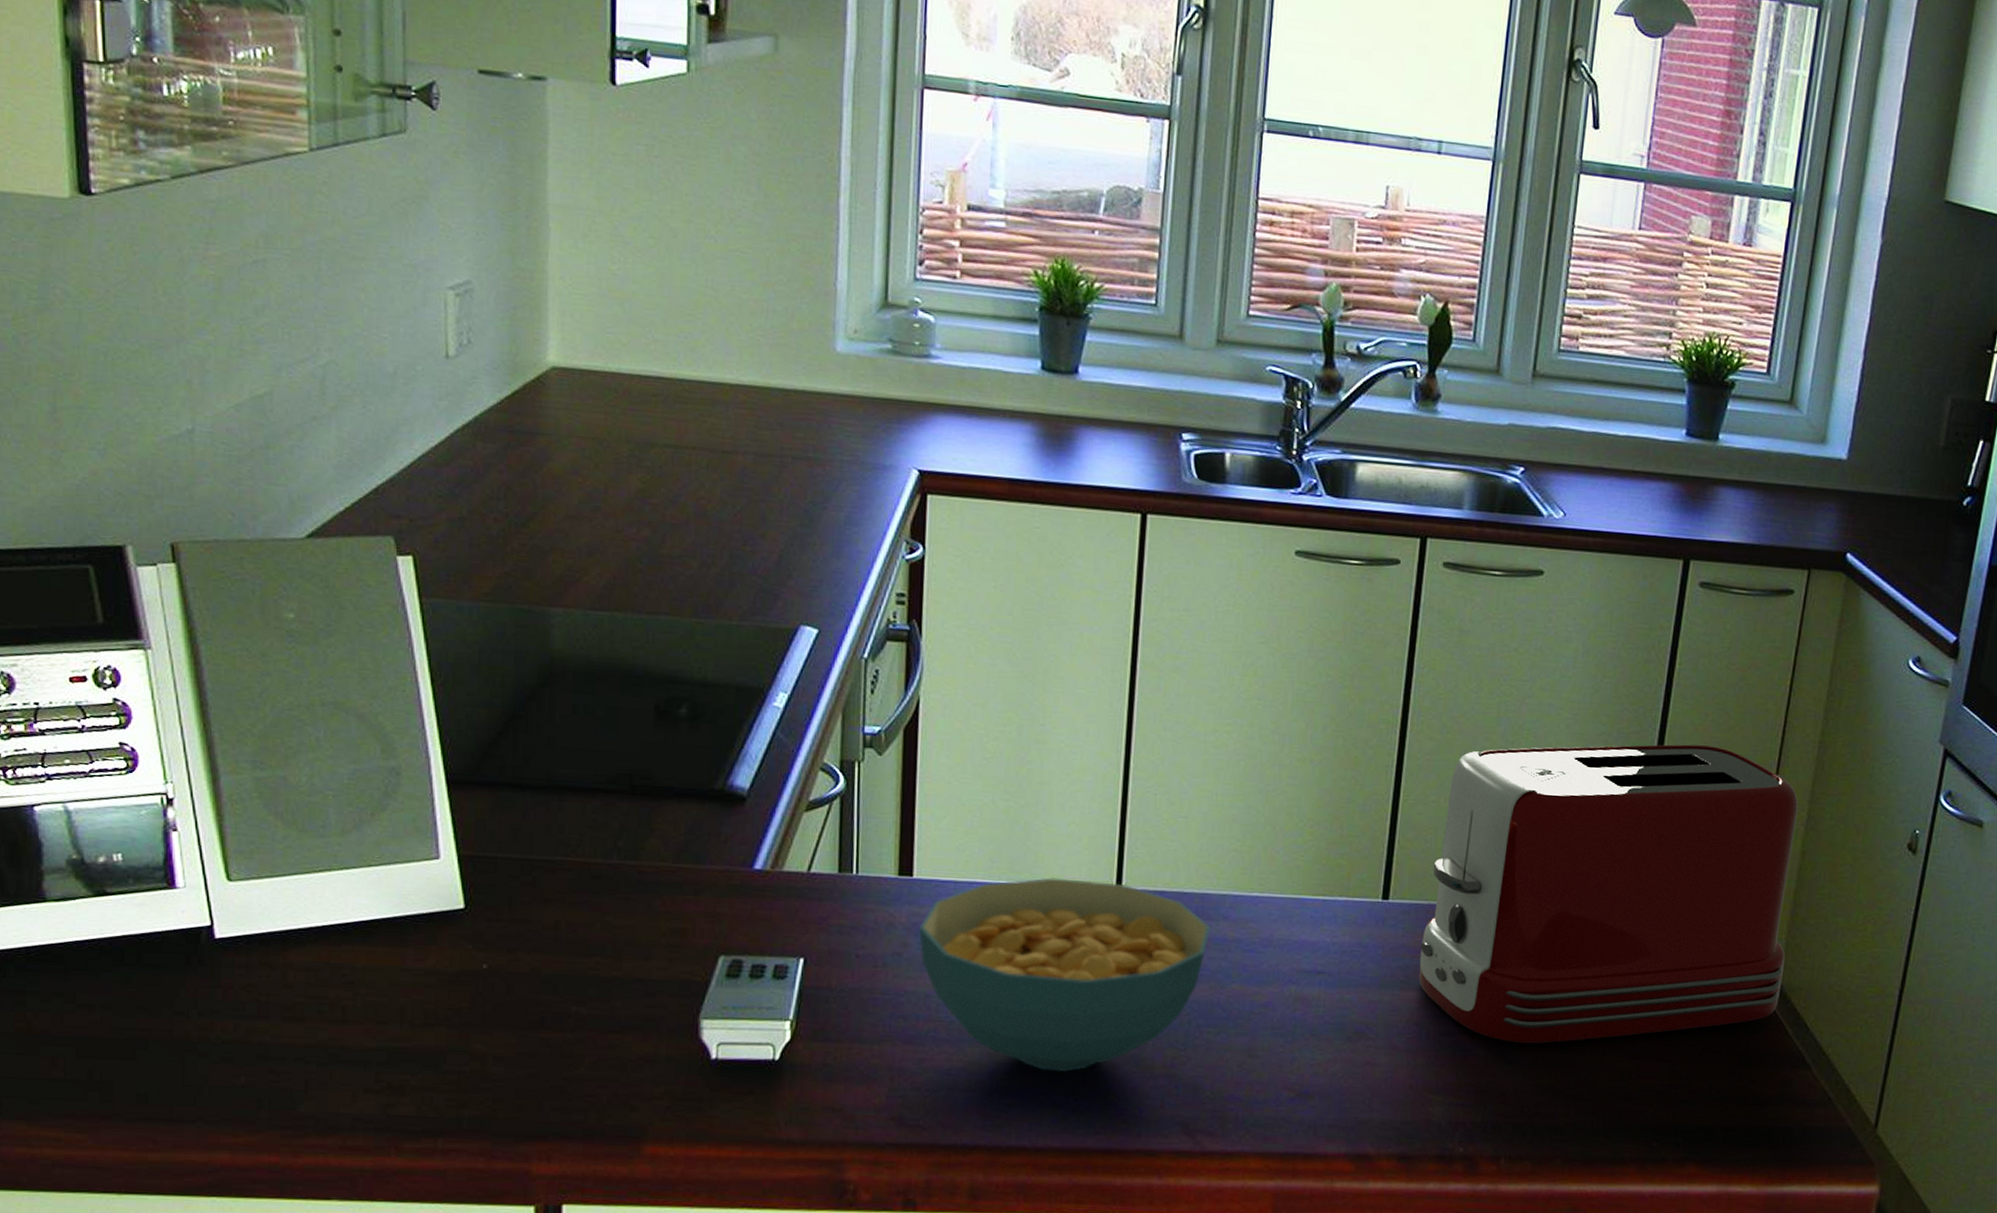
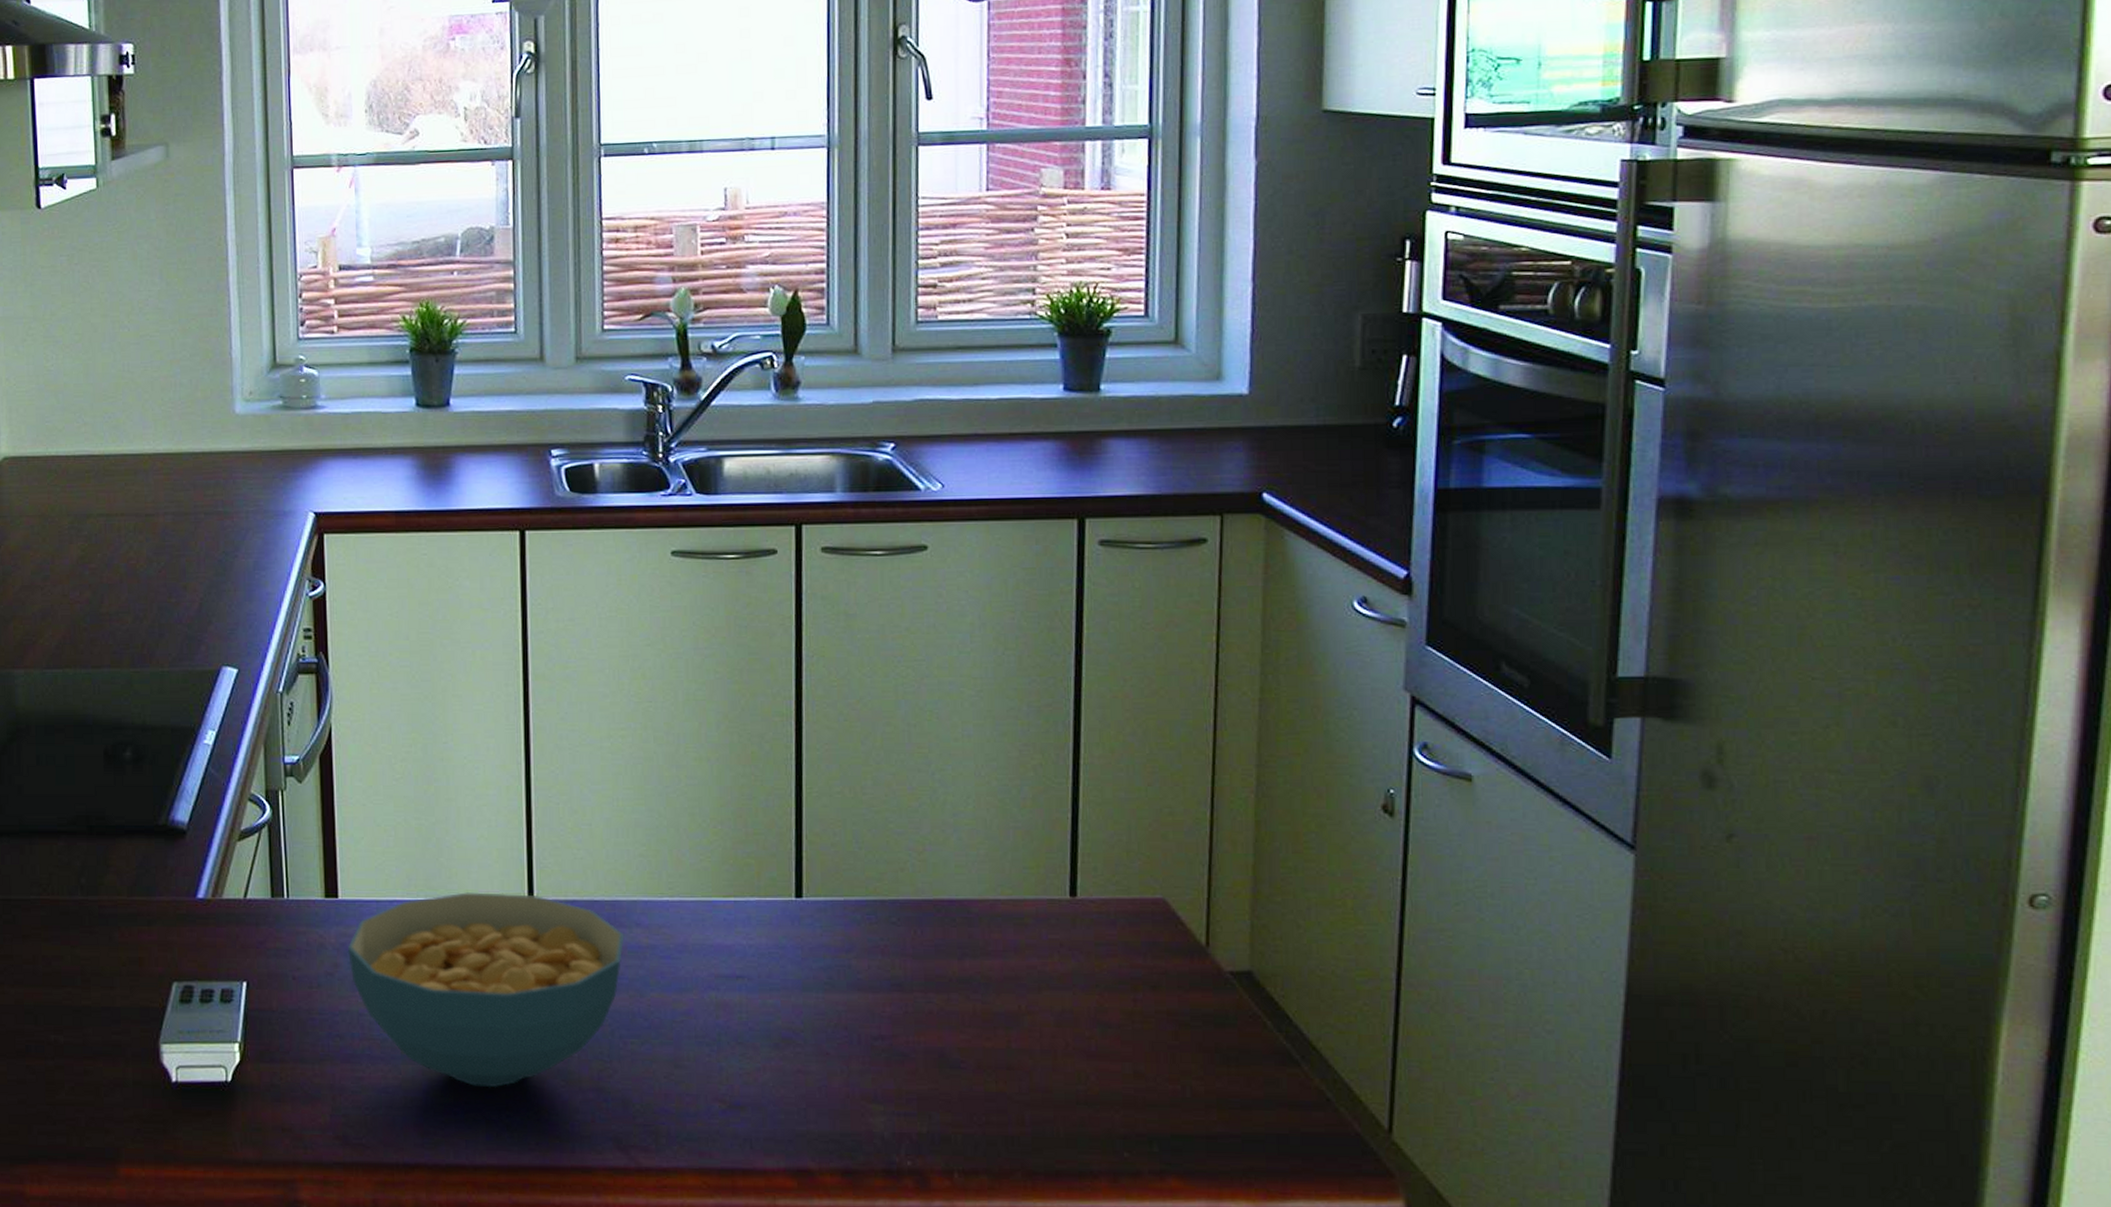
toaster: present [1419,744,1799,1044] -> none [841,713,1253,1046]

